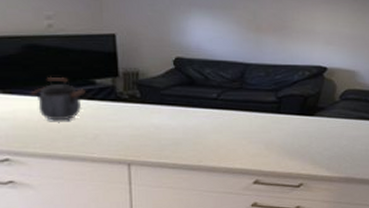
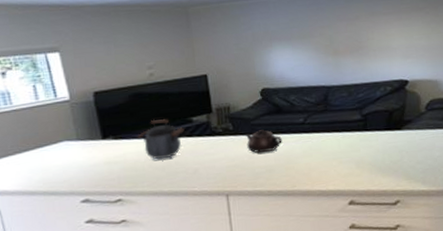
teapot: none [154,101,192,125] -> present [246,130,282,153]

